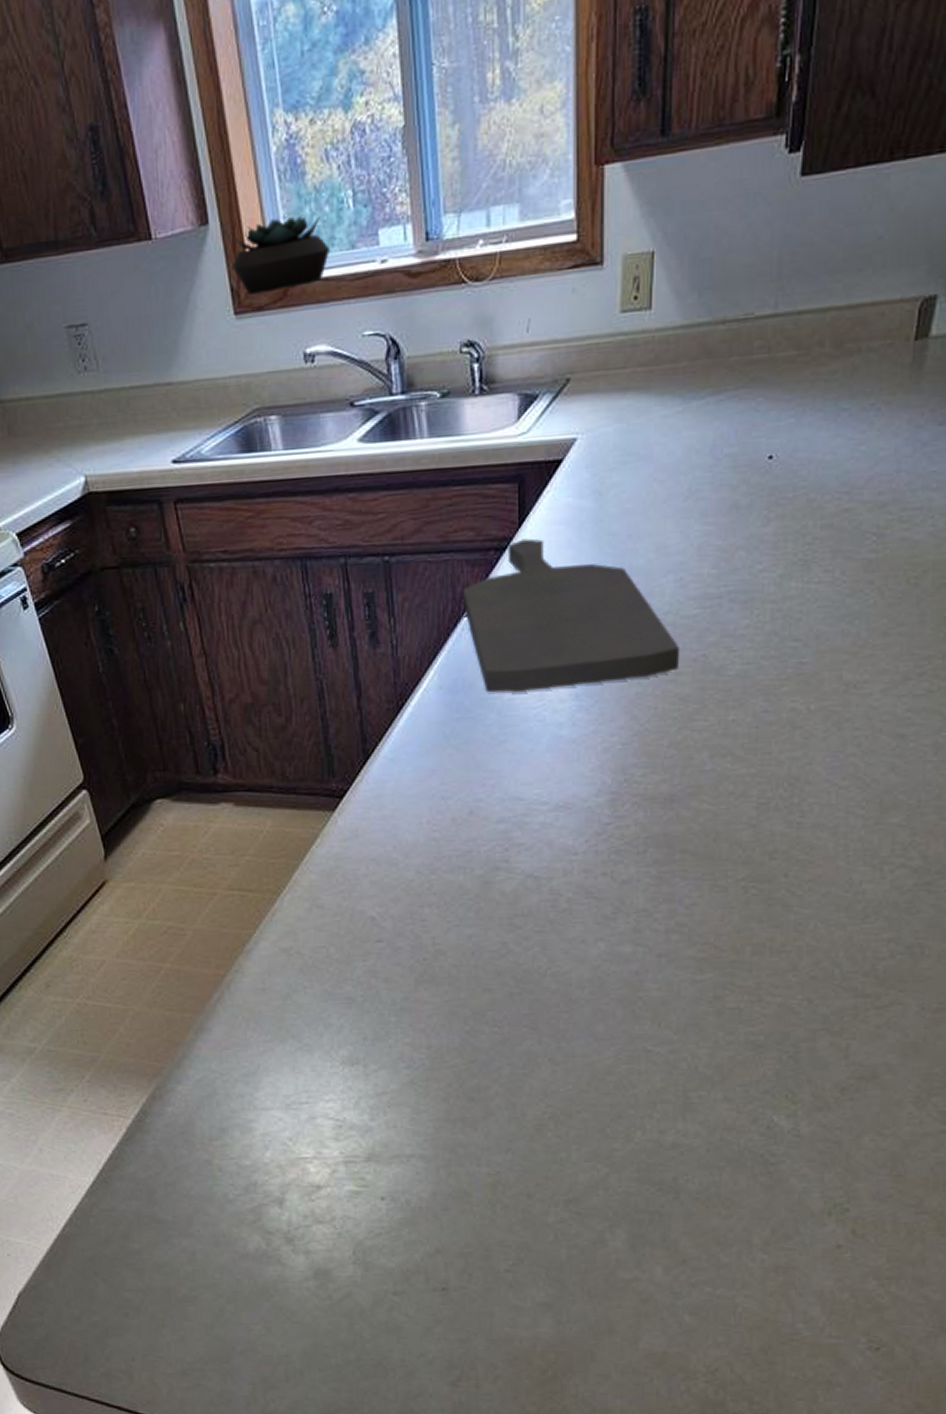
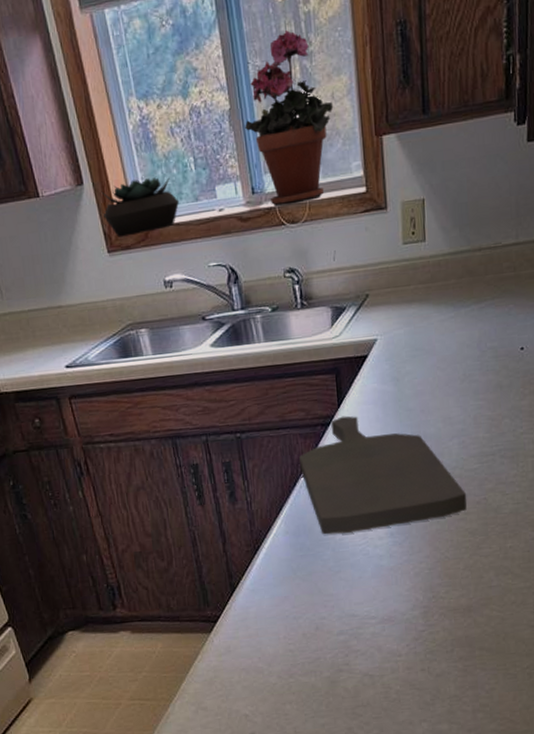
potted plant: none [422,20,542,259] -> present [245,30,334,208]

